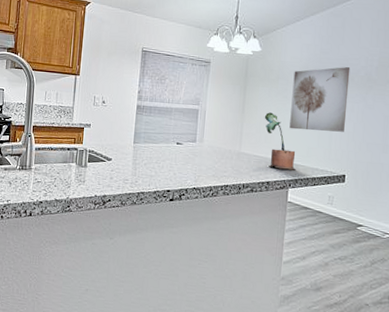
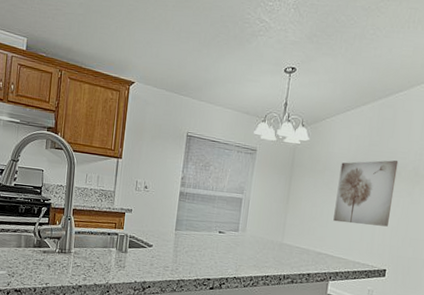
potted plant: present [264,112,296,170] -> none [308,204,338,263]

